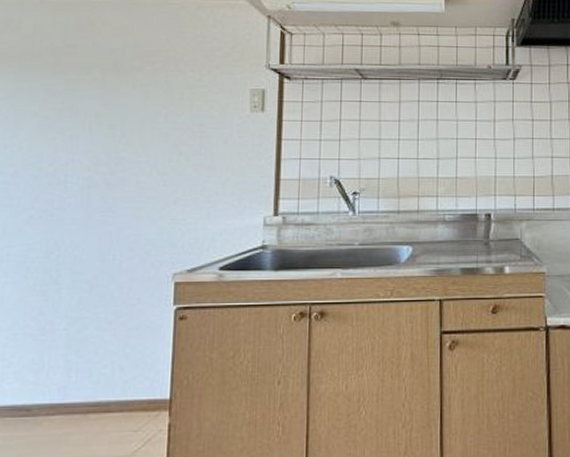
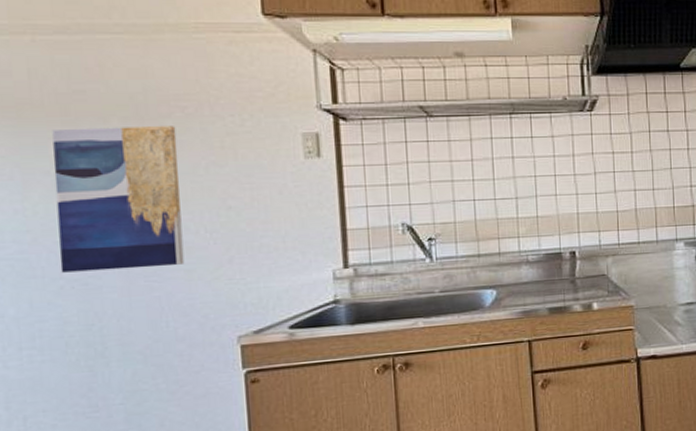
wall art: none [33,77,145,204] -> present [52,126,185,273]

